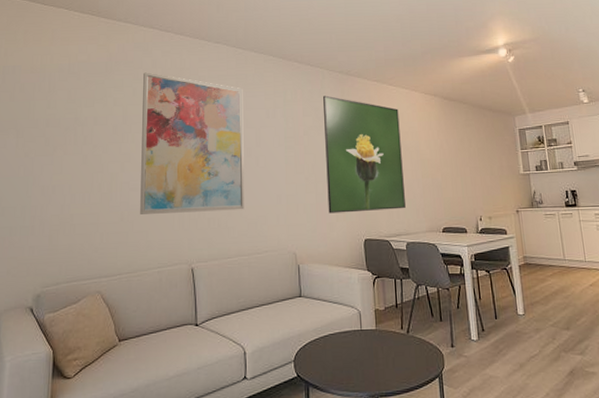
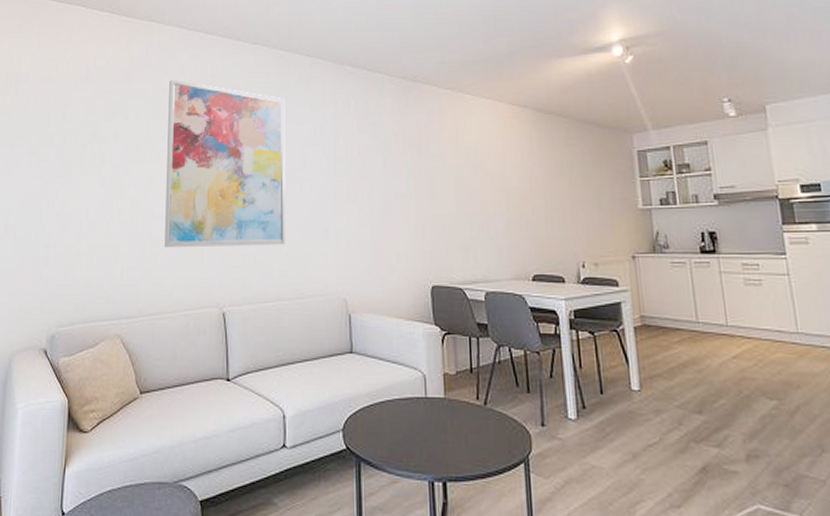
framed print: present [323,95,406,214] -> none [382,107,485,253]

